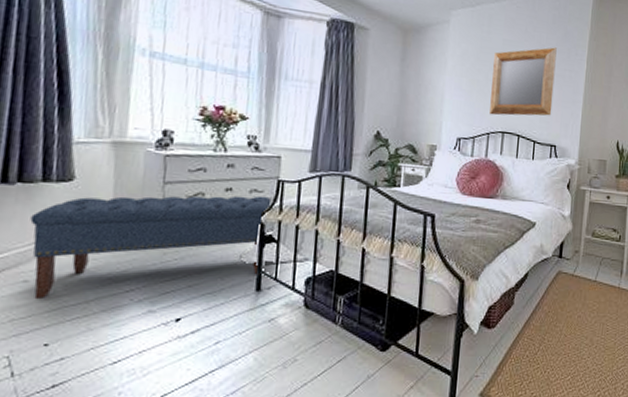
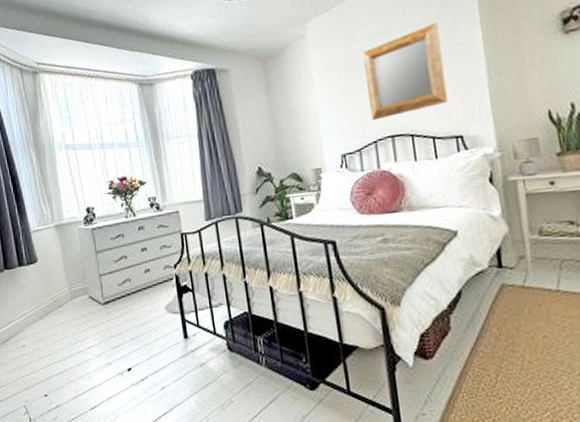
bench: present [30,195,272,299] -> none [17,250,184,359]

